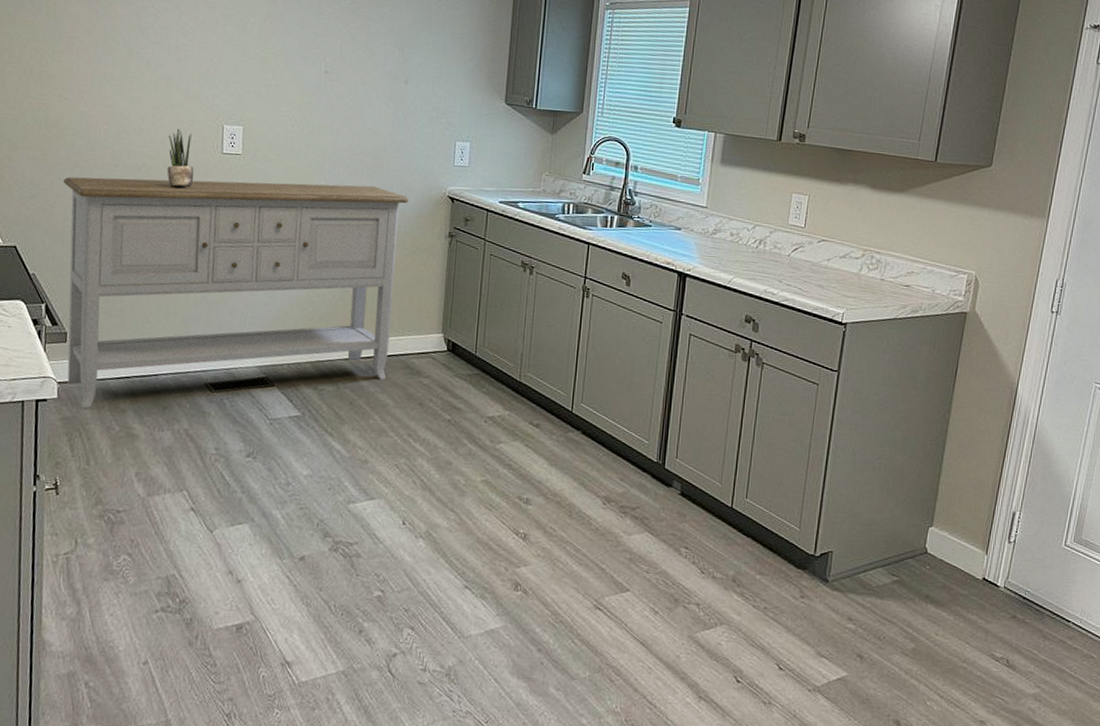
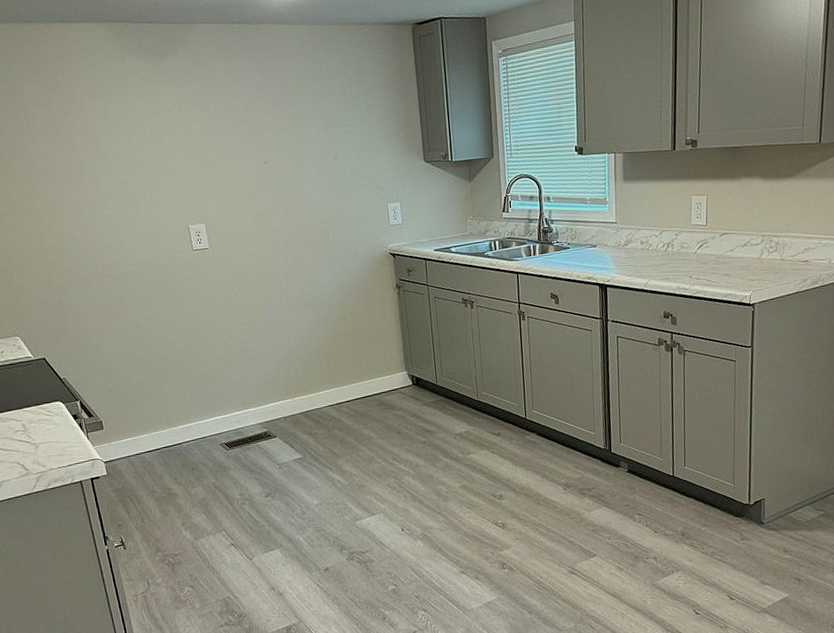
sideboard: present [63,176,409,408] -> none [68,255,367,479]
potted plant: present [167,128,194,188] -> none [146,235,174,286]

